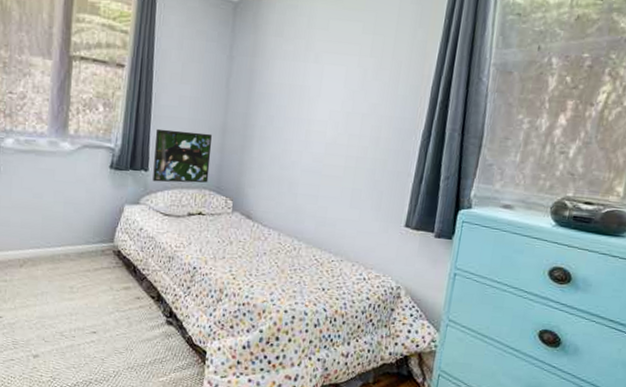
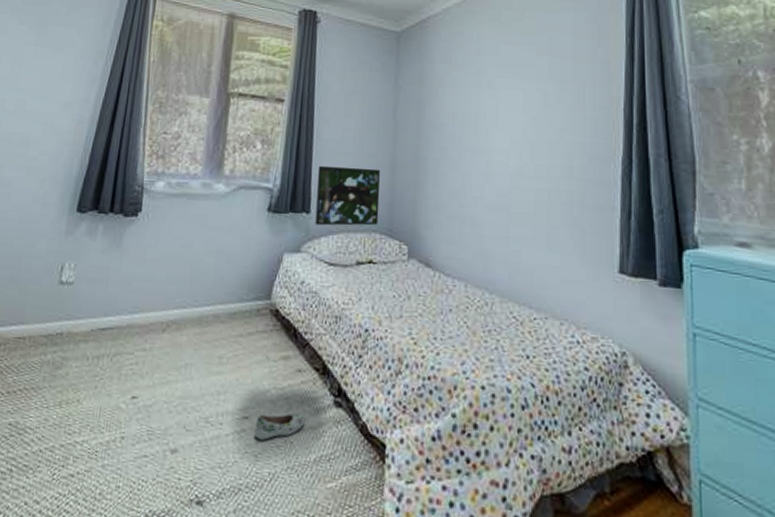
shoe: none [101,329,143,348] -> present [254,413,306,440]

